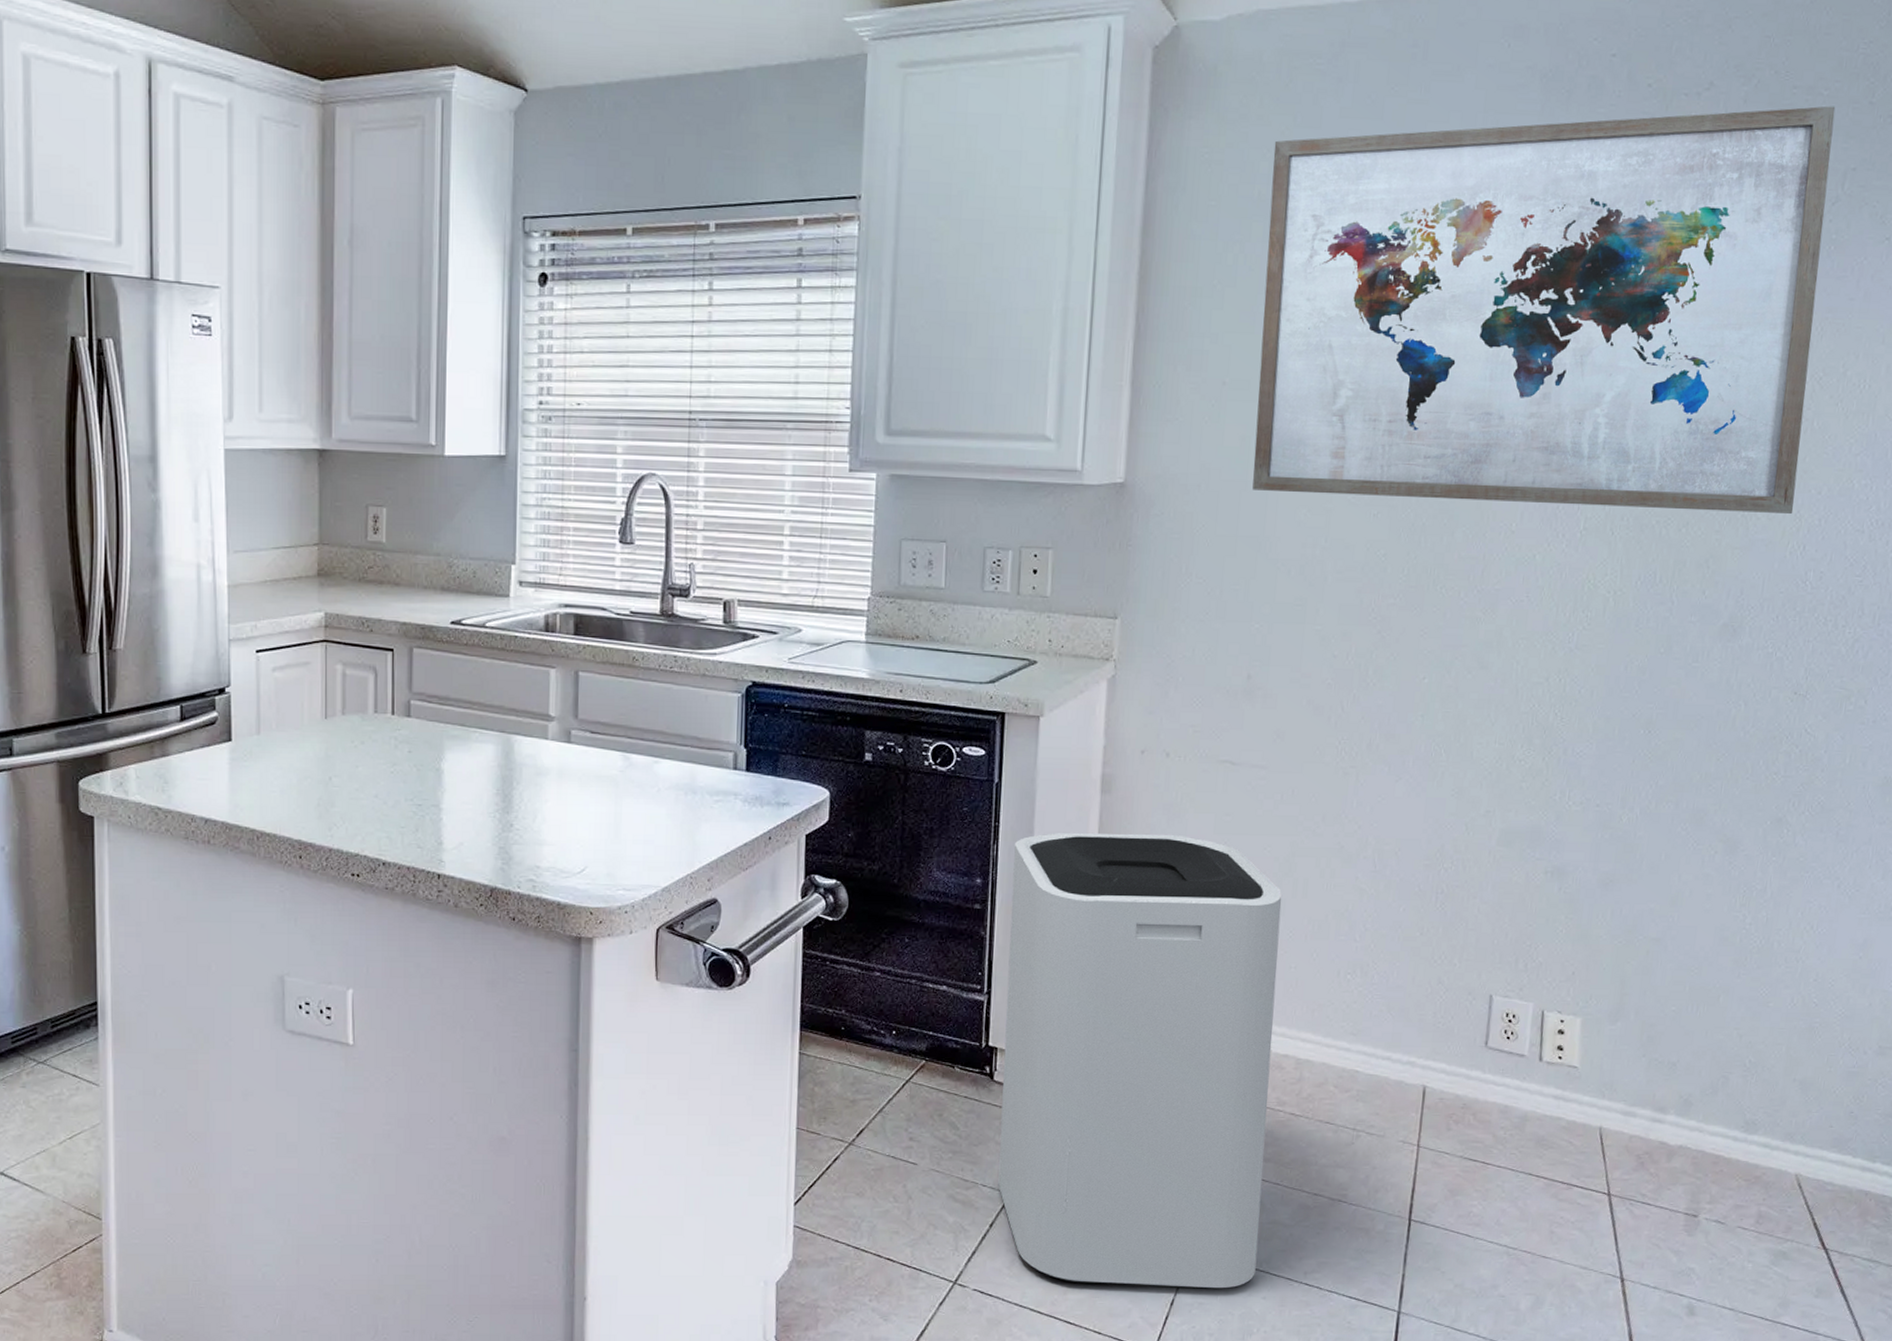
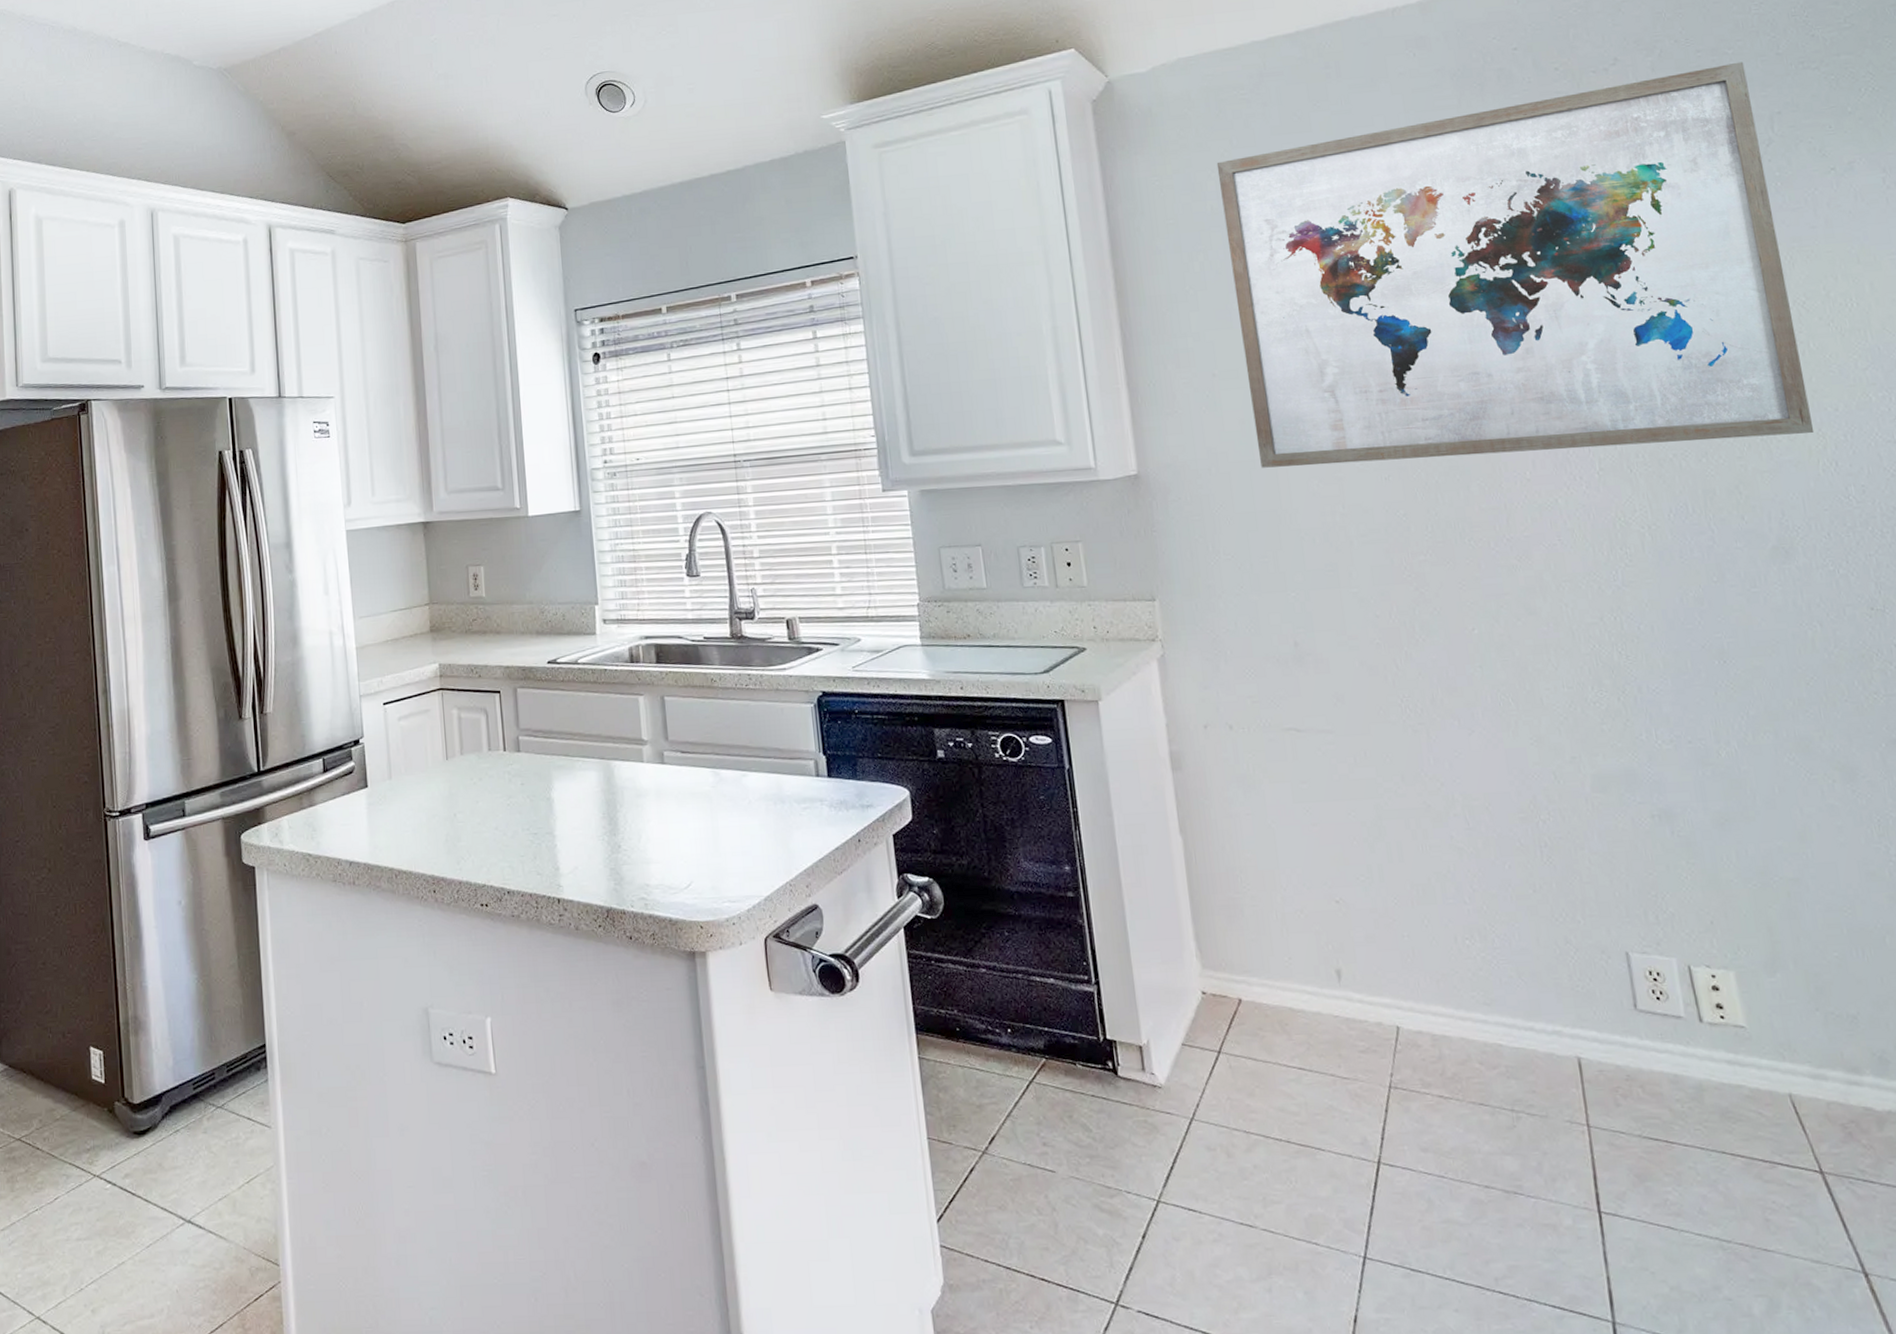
trash can: present [998,833,1283,1290] -> none [1096,806,1440,1304]

